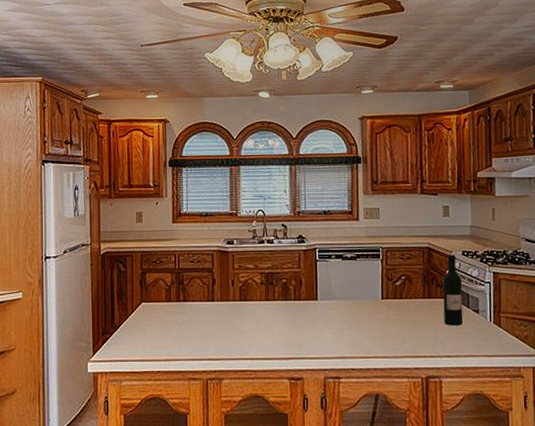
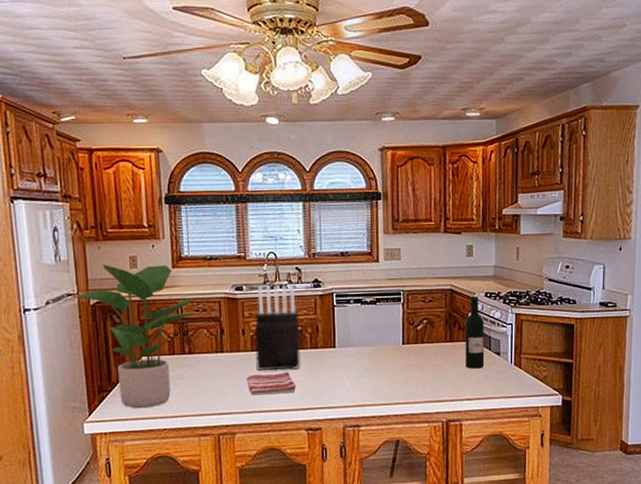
potted plant: none [87,219,190,351] -> present [73,264,195,409]
dish towel: none [235,322,280,343] -> present [247,372,296,396]
knife block: none [243,240,285,320] -> present [254,285,301,372]

